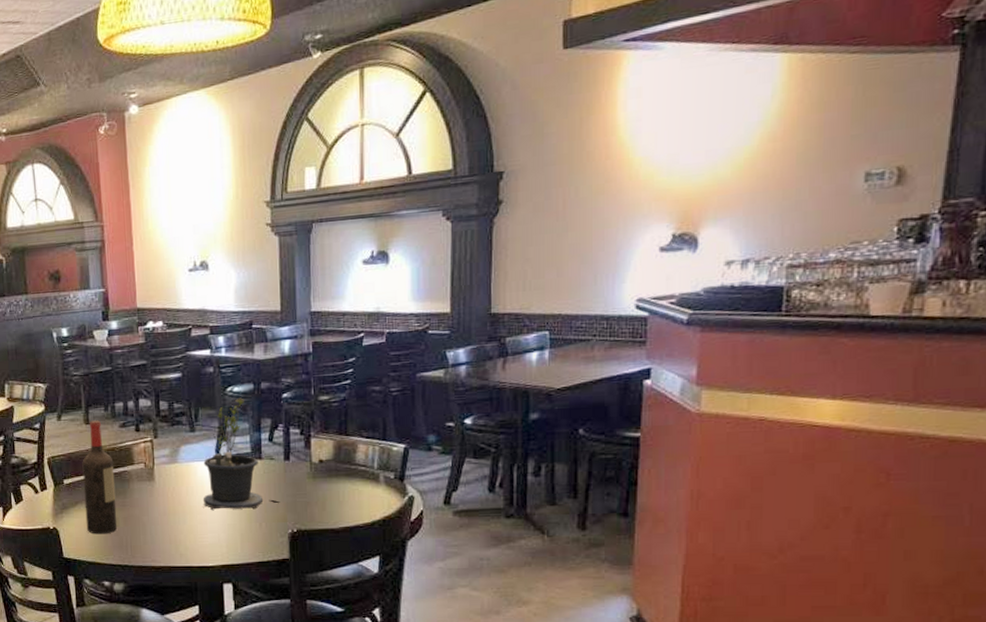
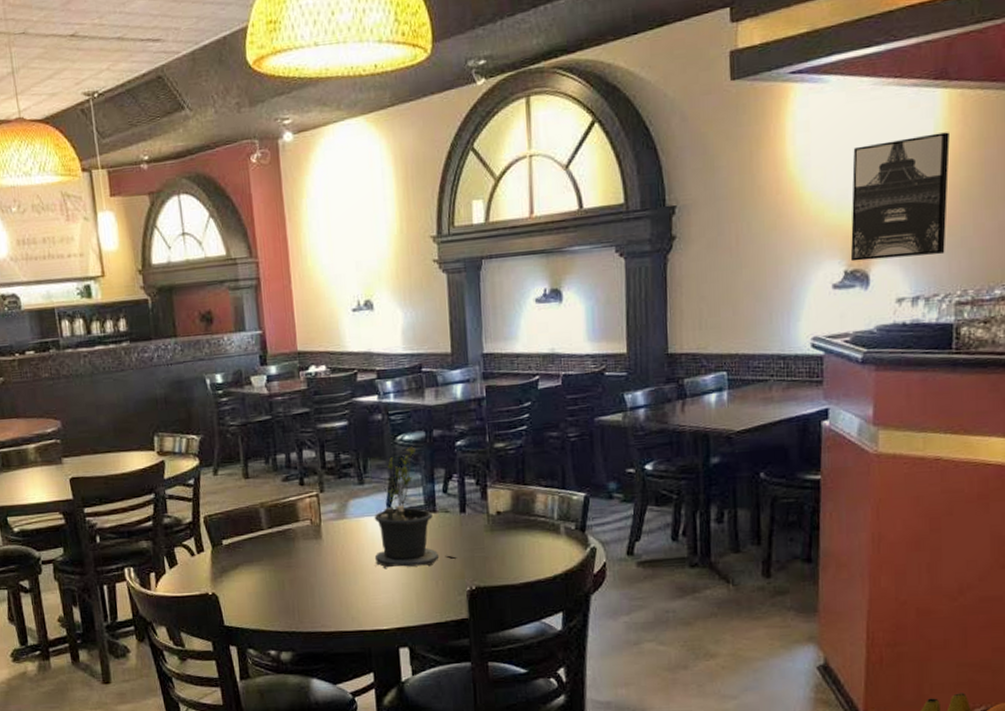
wine bottle: present [82,420,118,534] -> none [242,474,283,599]
wall art: none [679,96,787,225] -> present [850,132,950,262]

